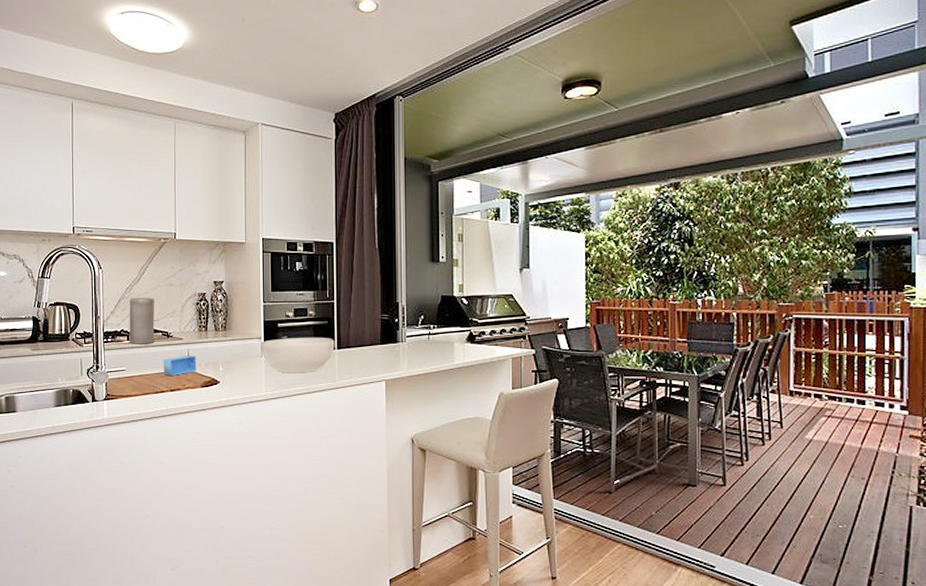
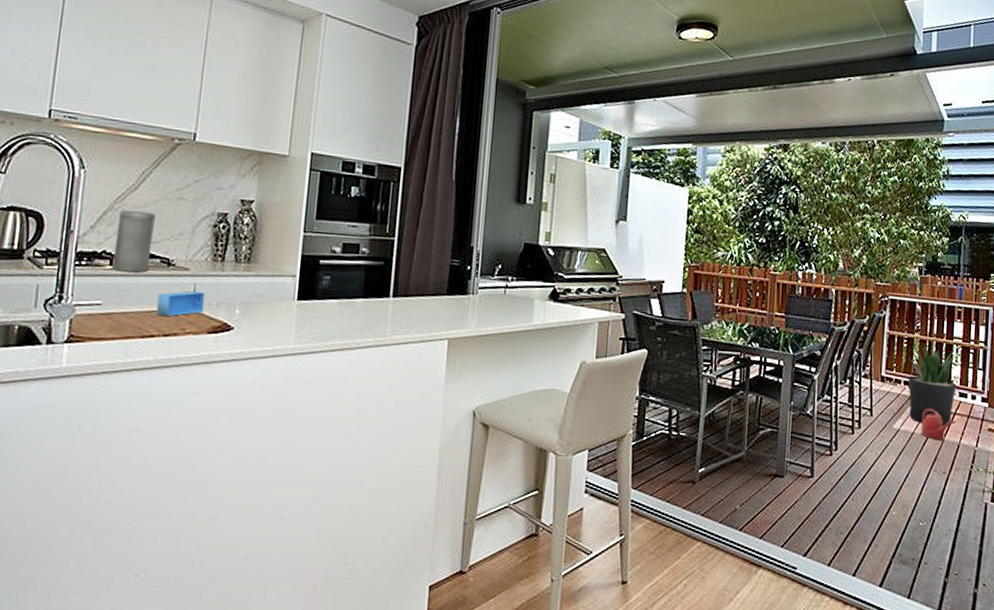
bowl: present [260,337,335,373] -> none [293,278,391,324]
planter: none [818,357,872,435] -> present [908,342,957,426]
watering can: none [835,418,874,449] -> present [921,408,956,441]

